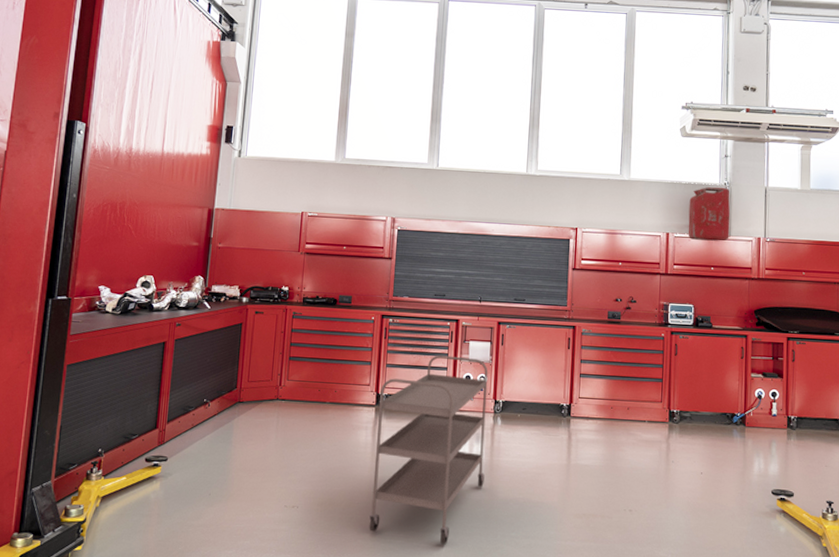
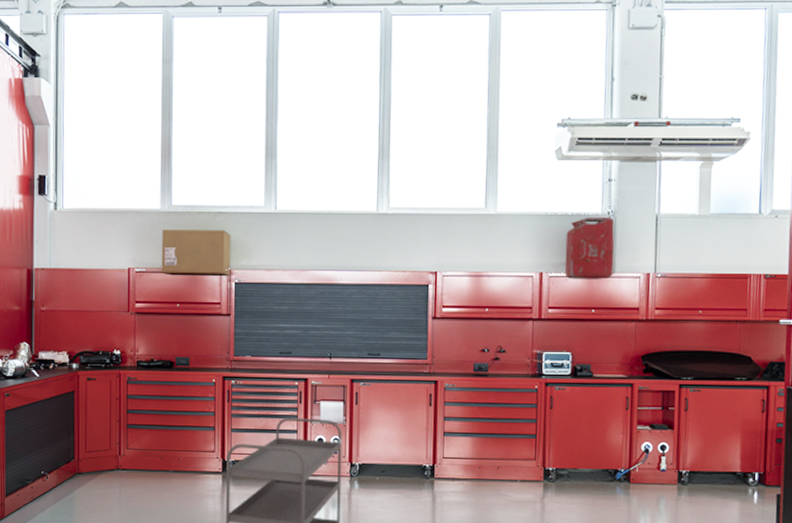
box: none [331,179,397,224] -> present [161,229,231,277]

